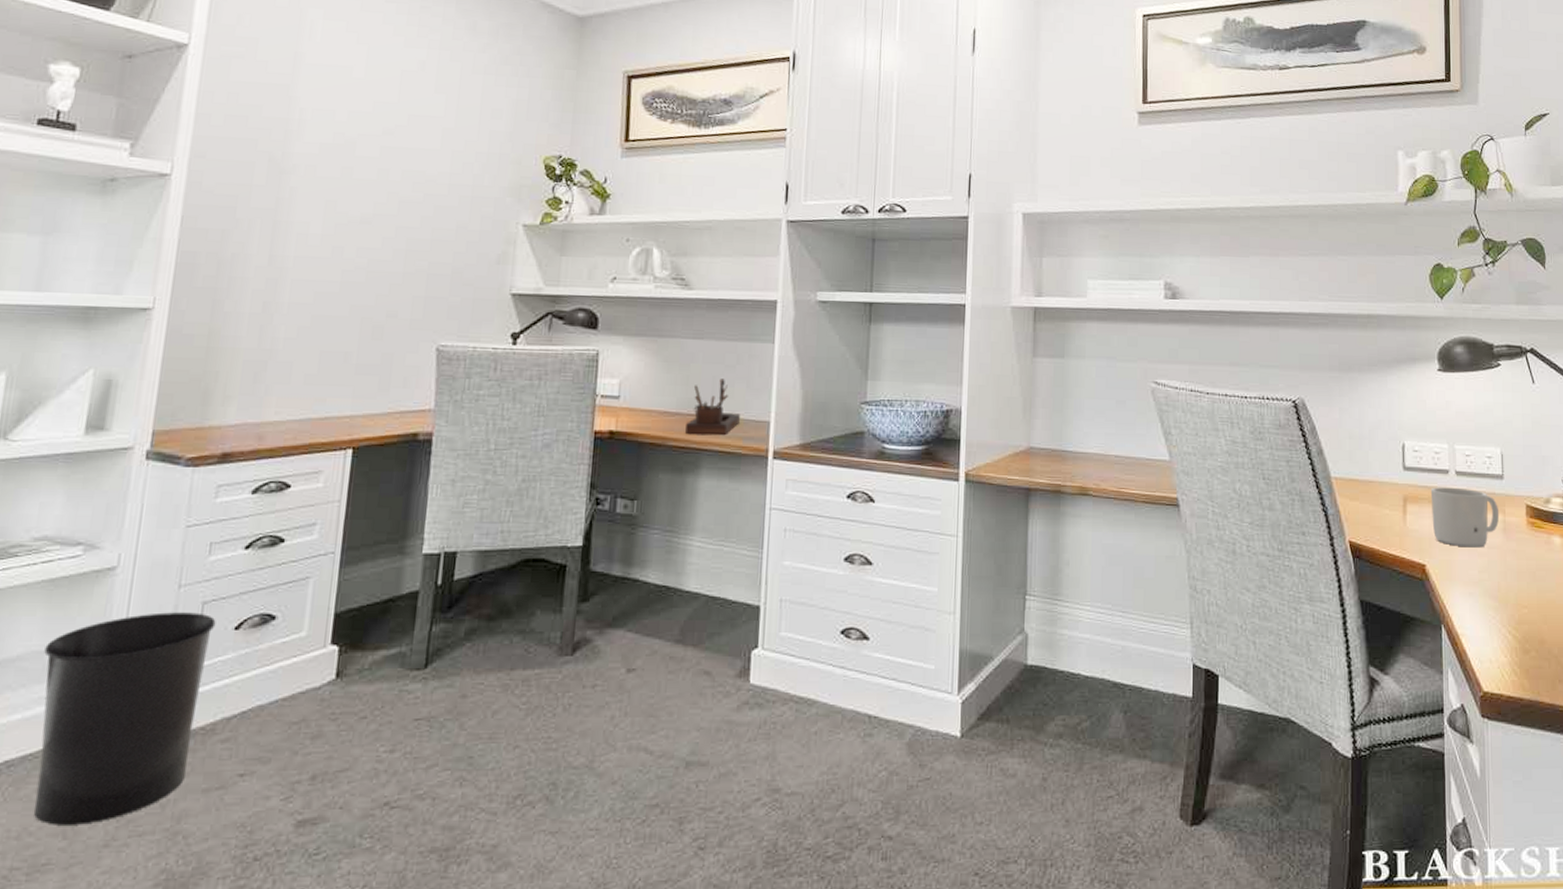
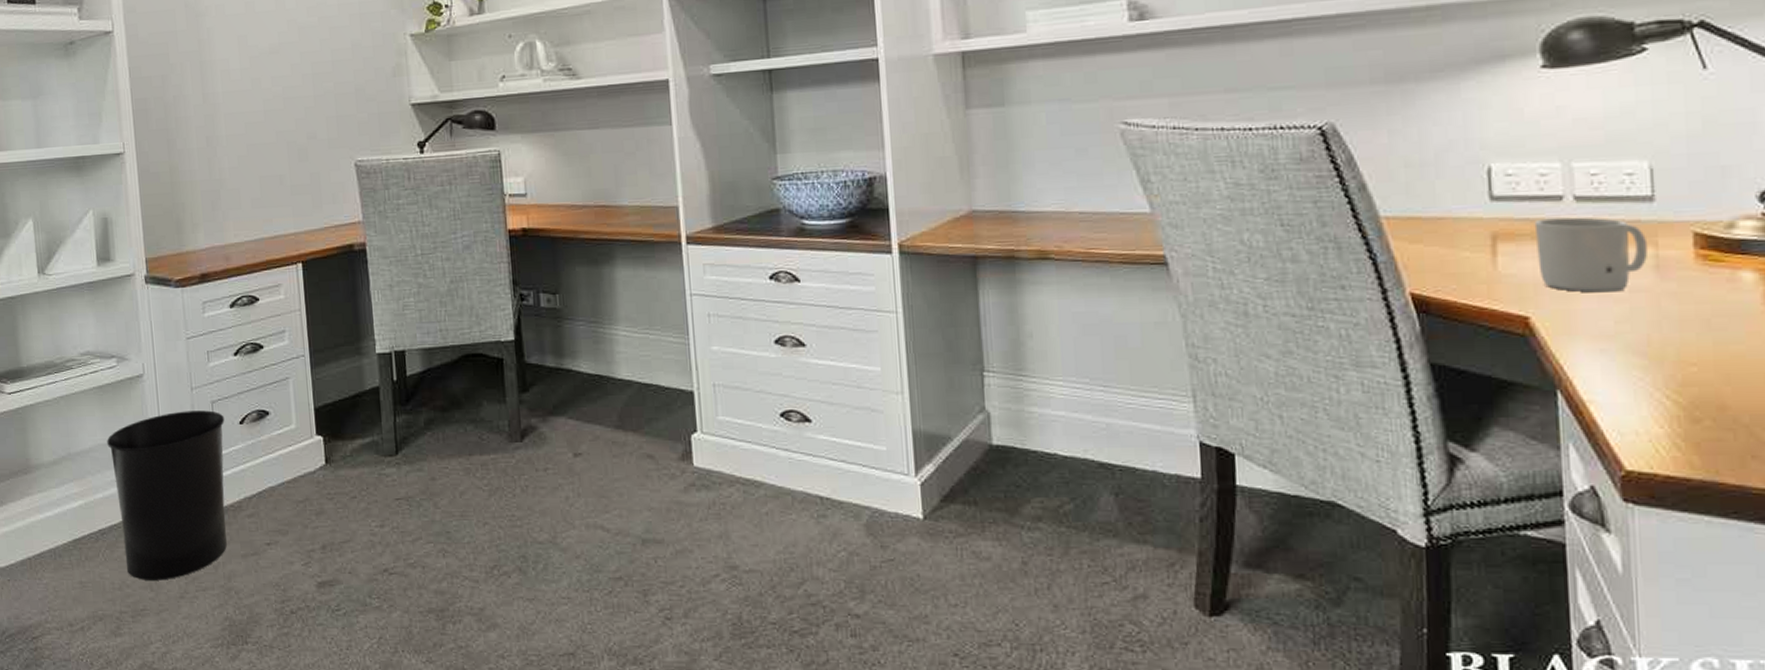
desk organizer: present [685,379,740,436] -> none [594,167,647,226]

